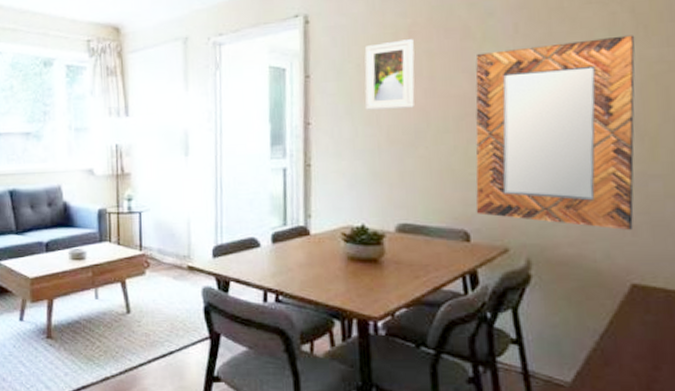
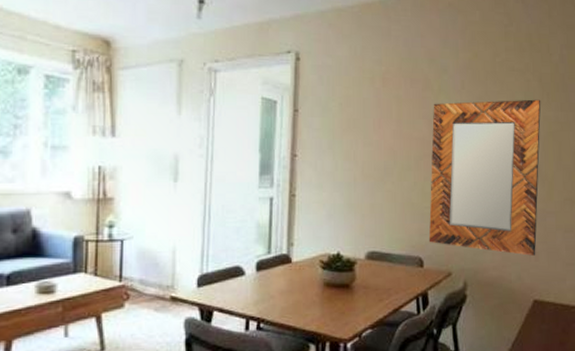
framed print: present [364,39,415,110] -> none [344,85,387,146]

